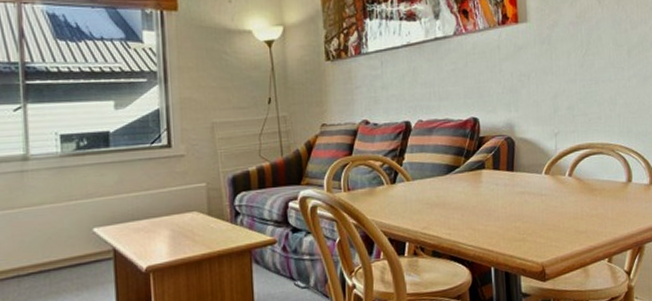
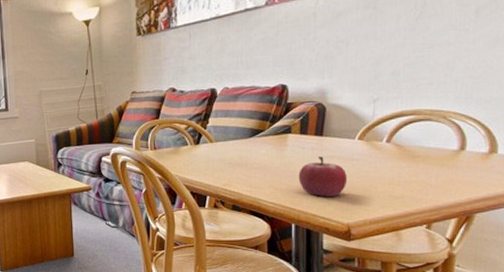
fruit: none [494,192,538,236] -> present [298,156,347,197]

